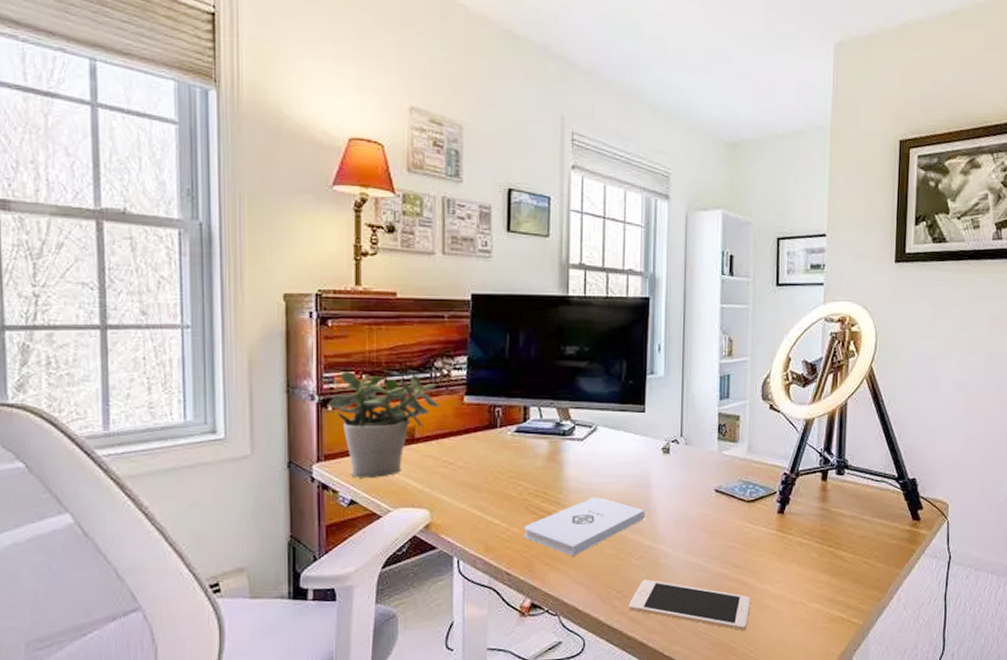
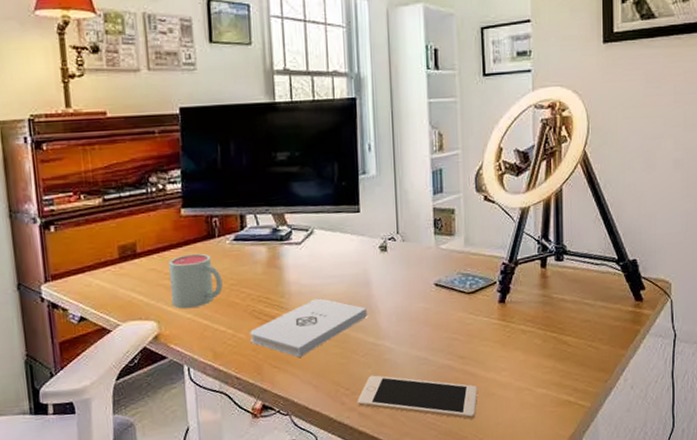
potted plant: present [328,372,440,478] -> none [50,192,158,295]
mug: none [446,443,500,499] -> present [168,253,223,309]

